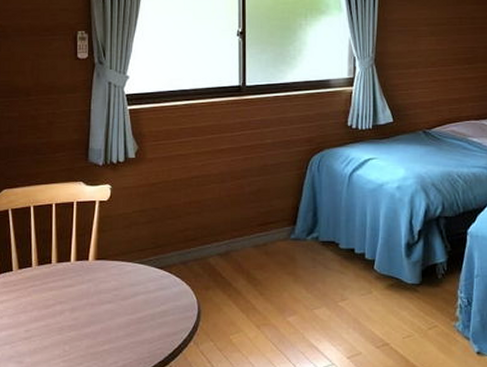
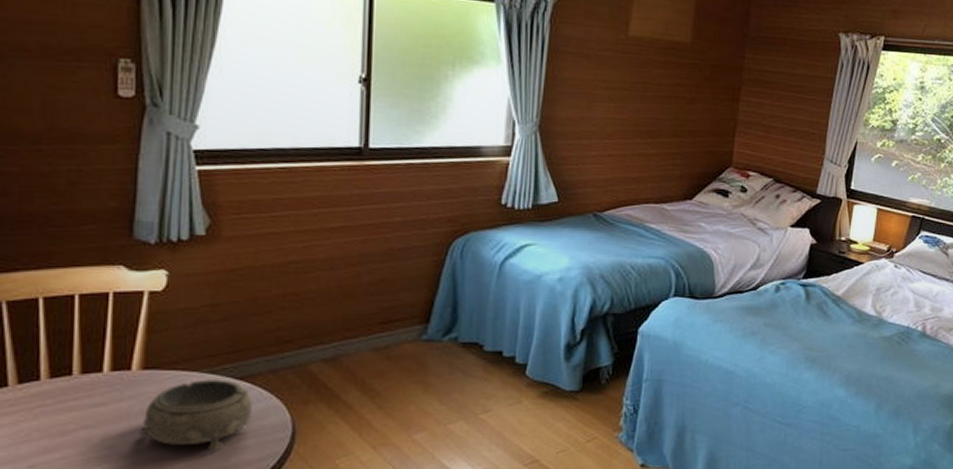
decorative bowl: none [95,269,169,324] -> present [140,379,252,450]

